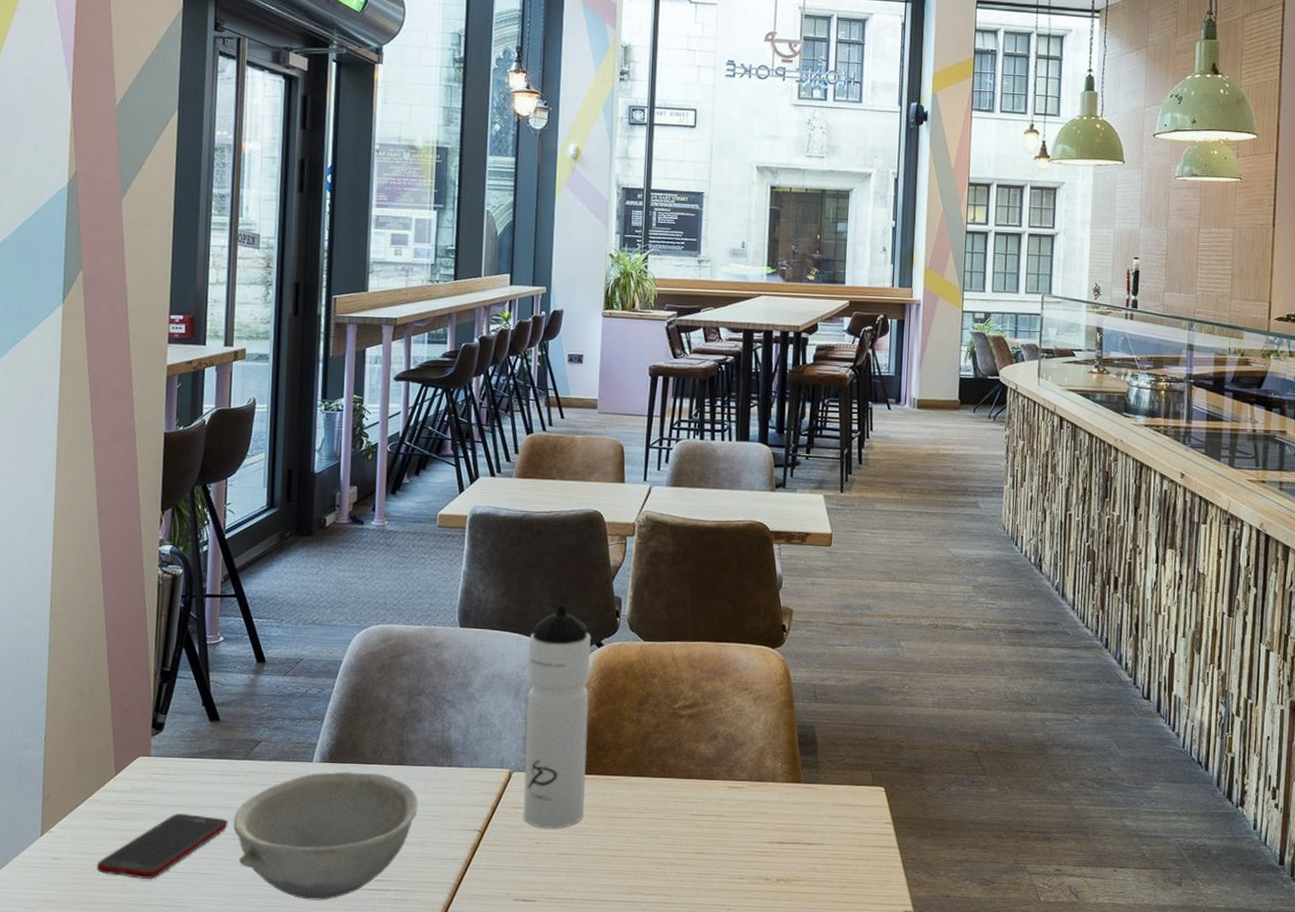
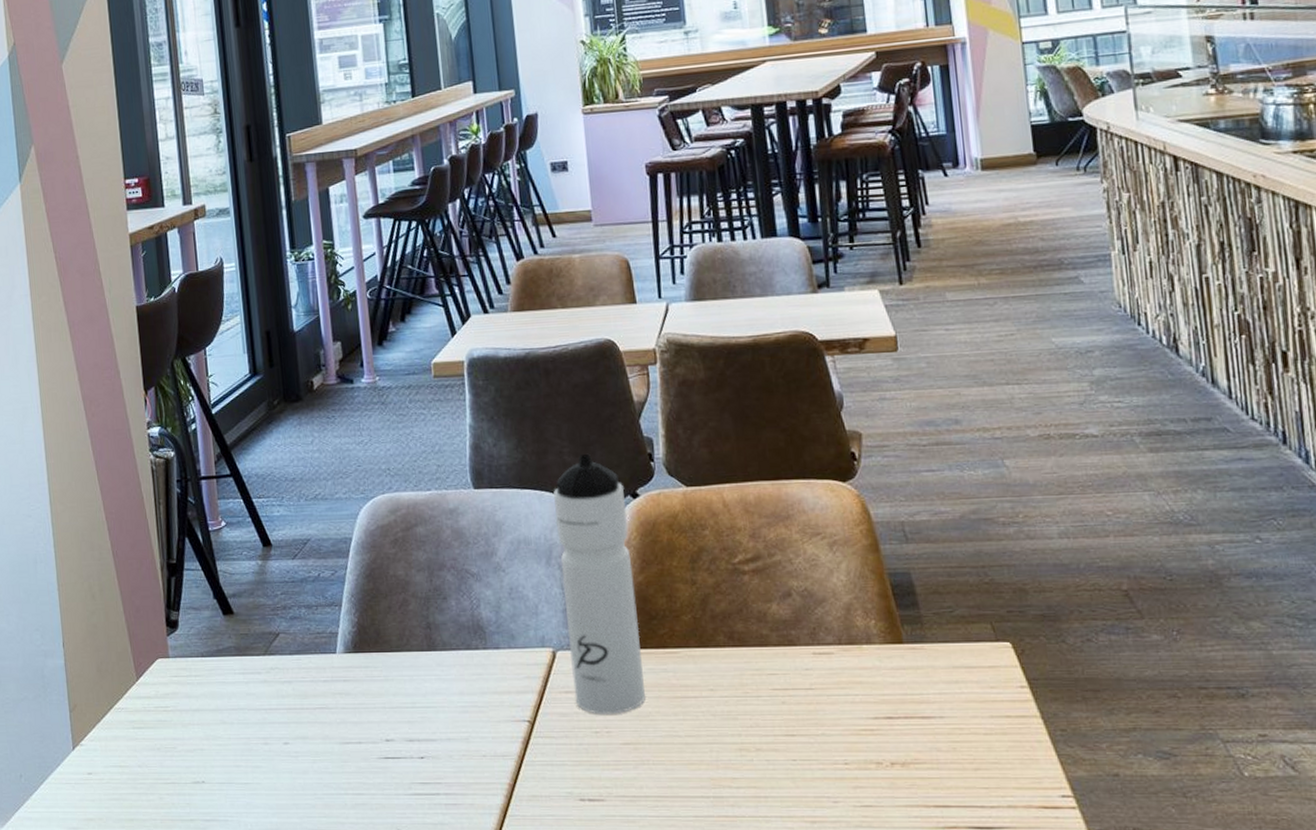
cell phone: present [96,814,228,879] -> none [131,719,258,792]
bowl: present [233,771,418,901] -> none [262,661,457,809]

